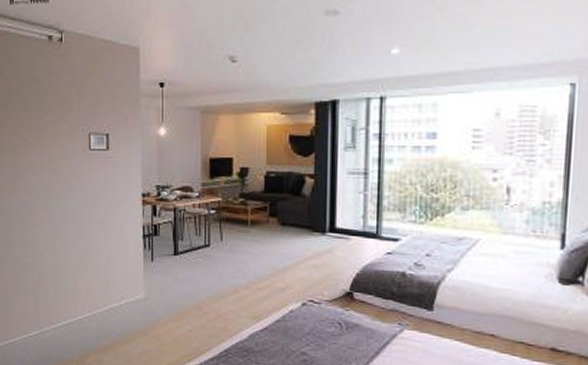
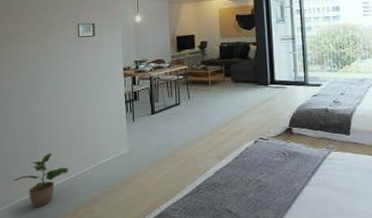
potted plant: none [14,287,76,348] -> present [12,153,69,208]

